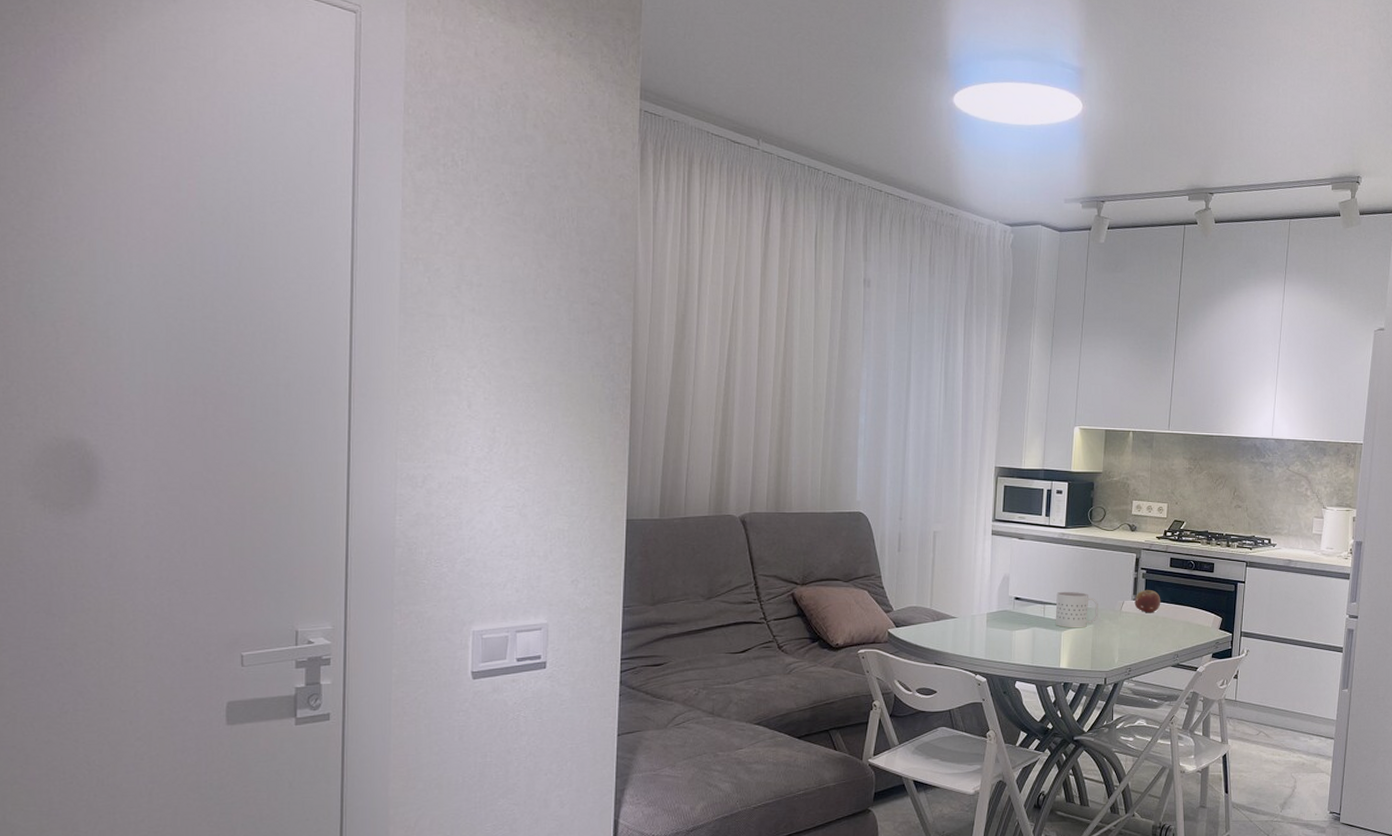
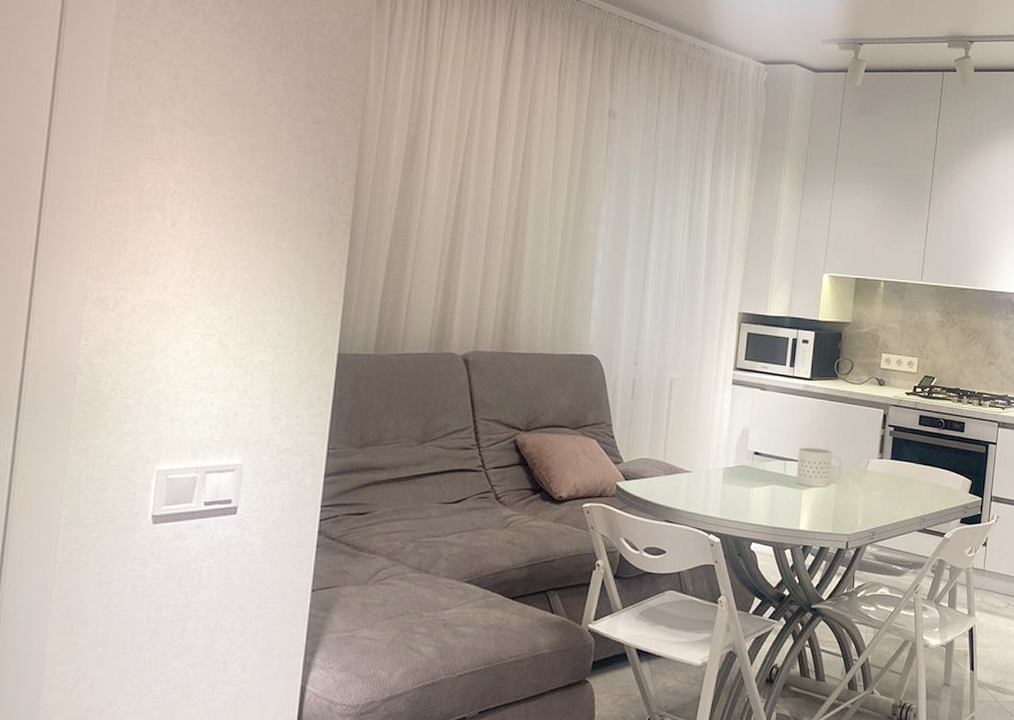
fruit: present [1134,589,1161,613] -> none [880,448,909,474]

